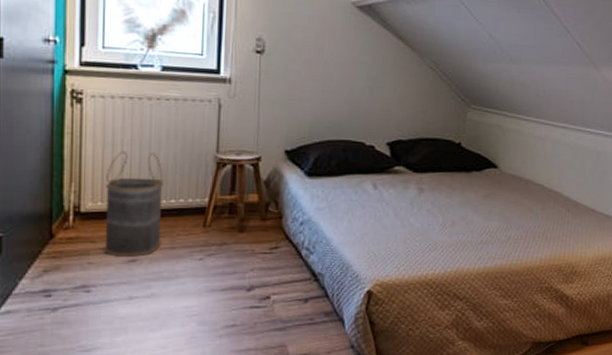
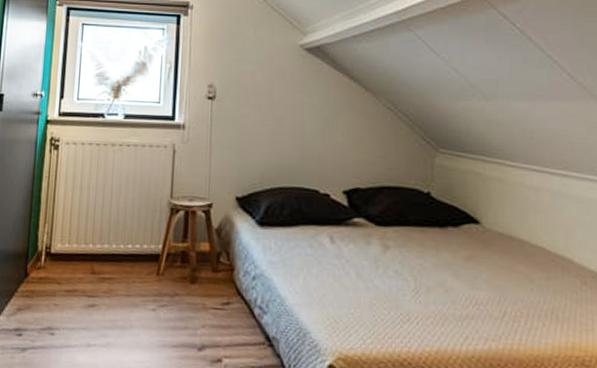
basket: present [104,151,164,257] -> none [68,195,122,302]

